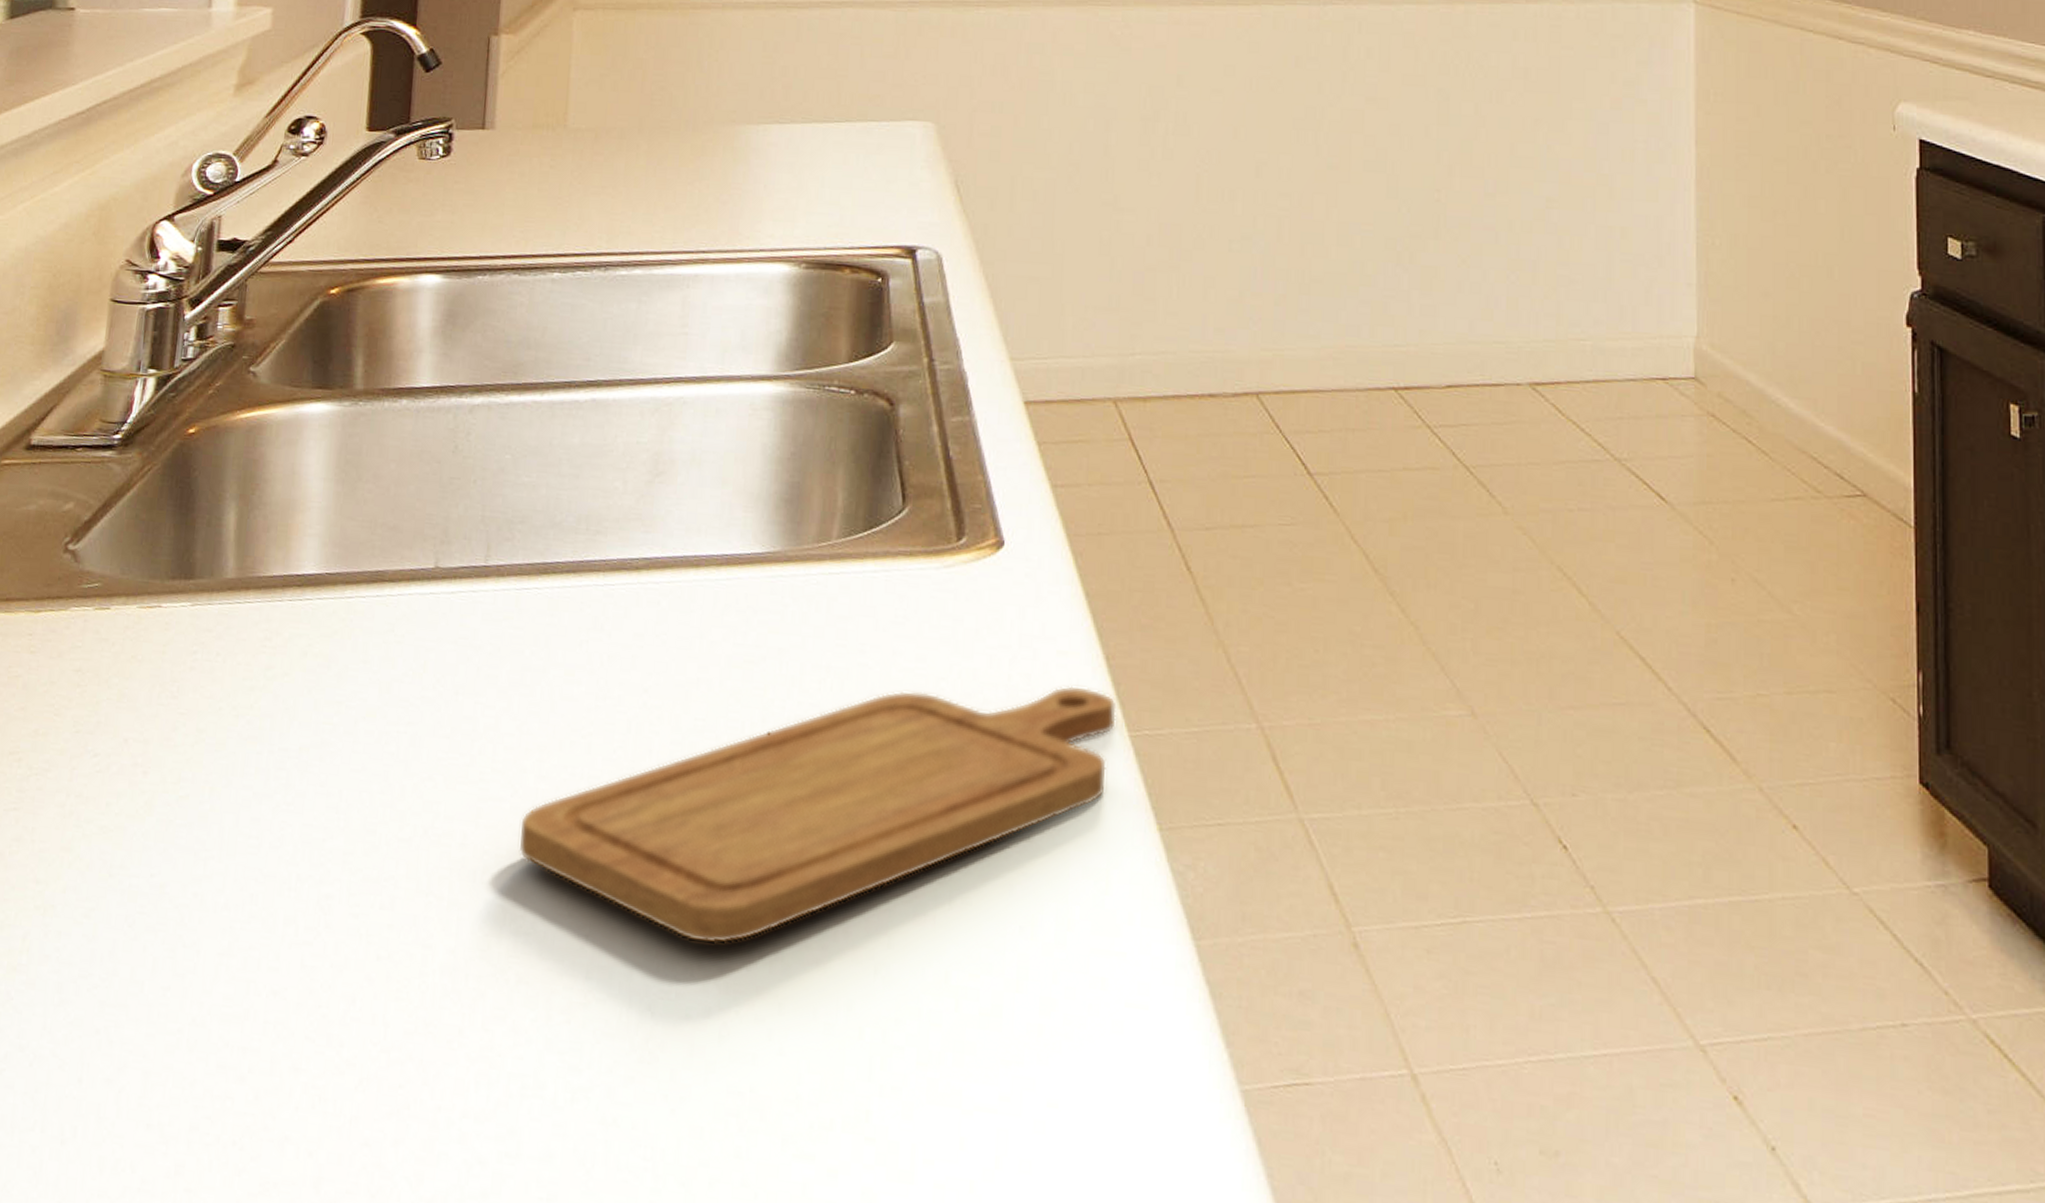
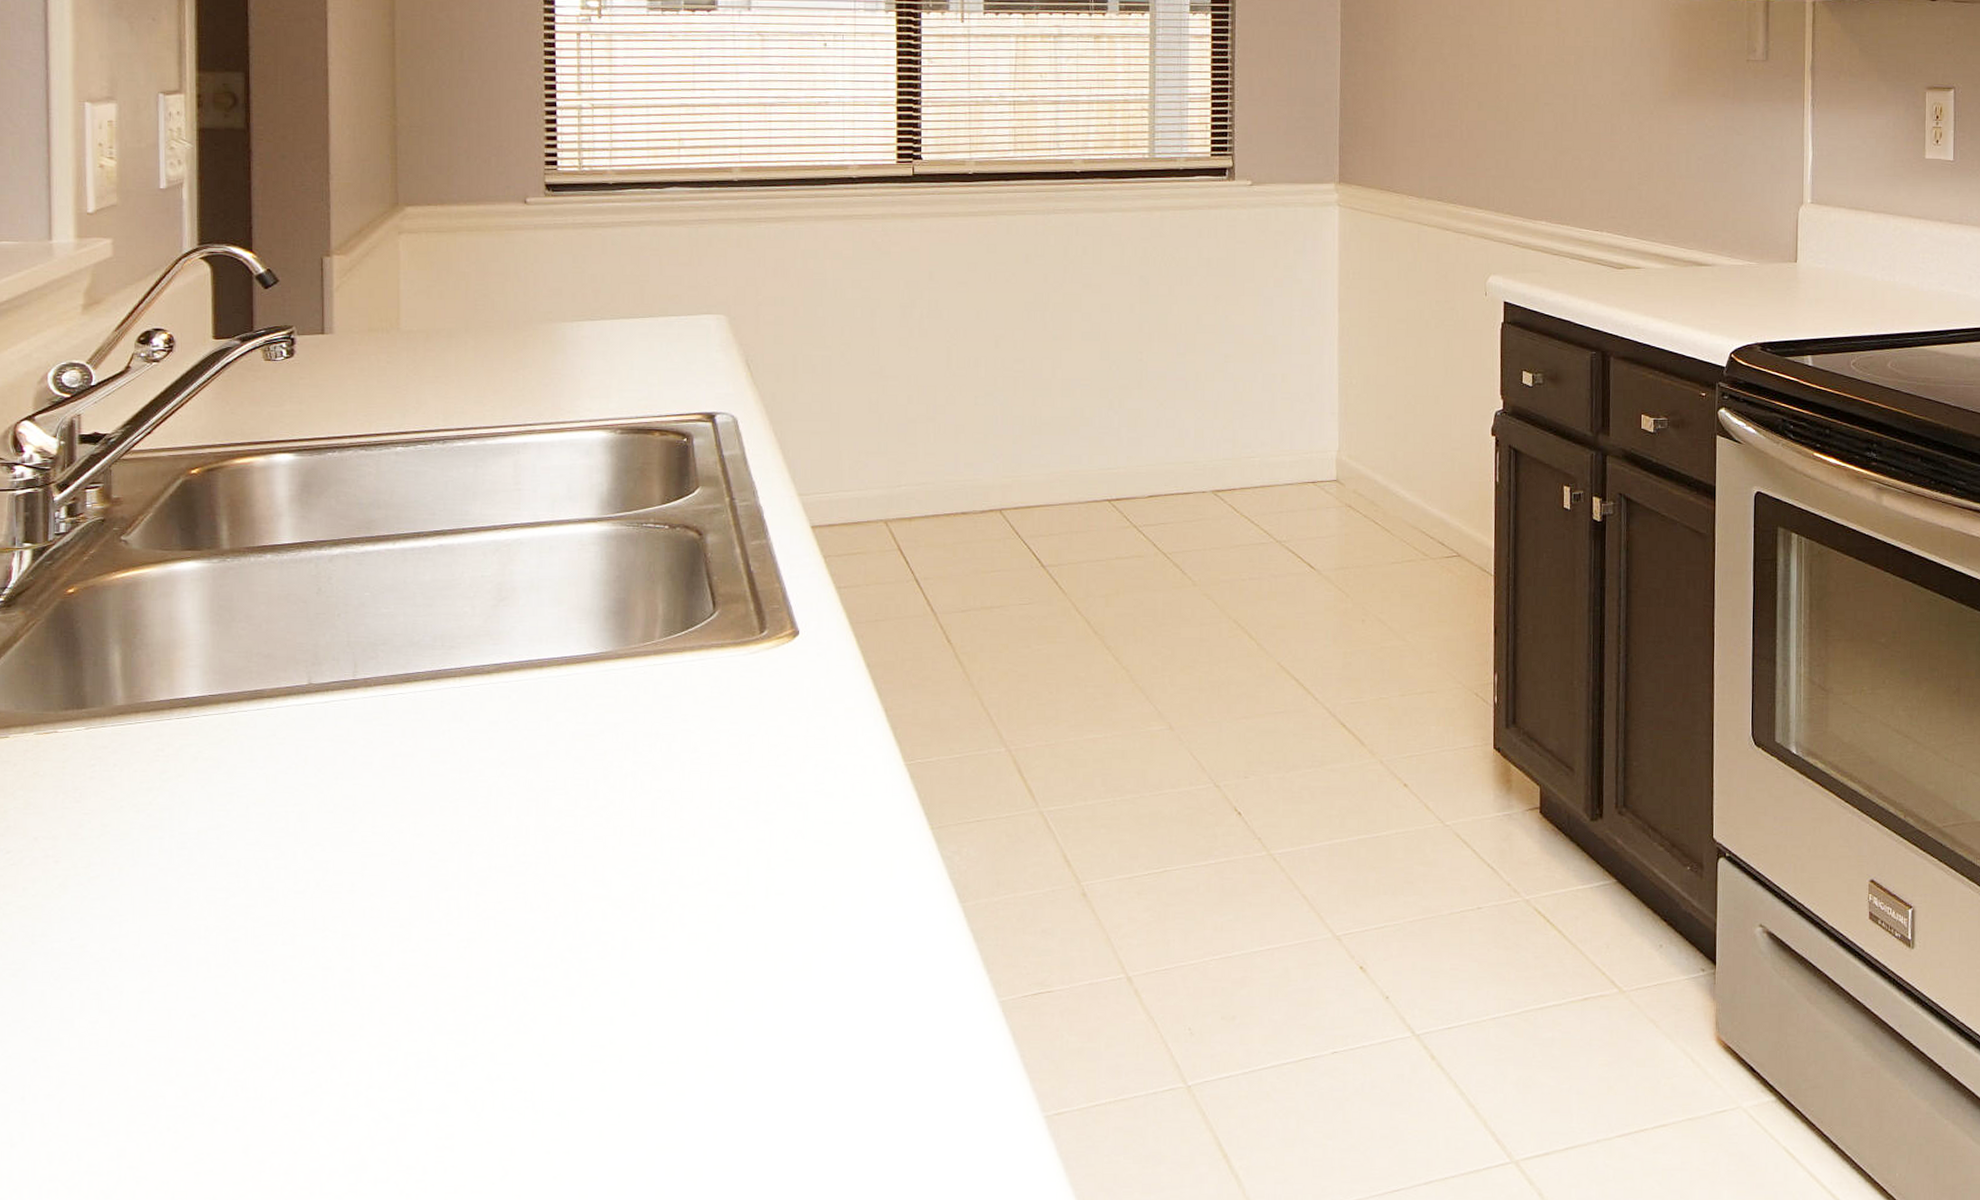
chopping board: present [518,685,1117,945] -> none [400,731,895,944]

